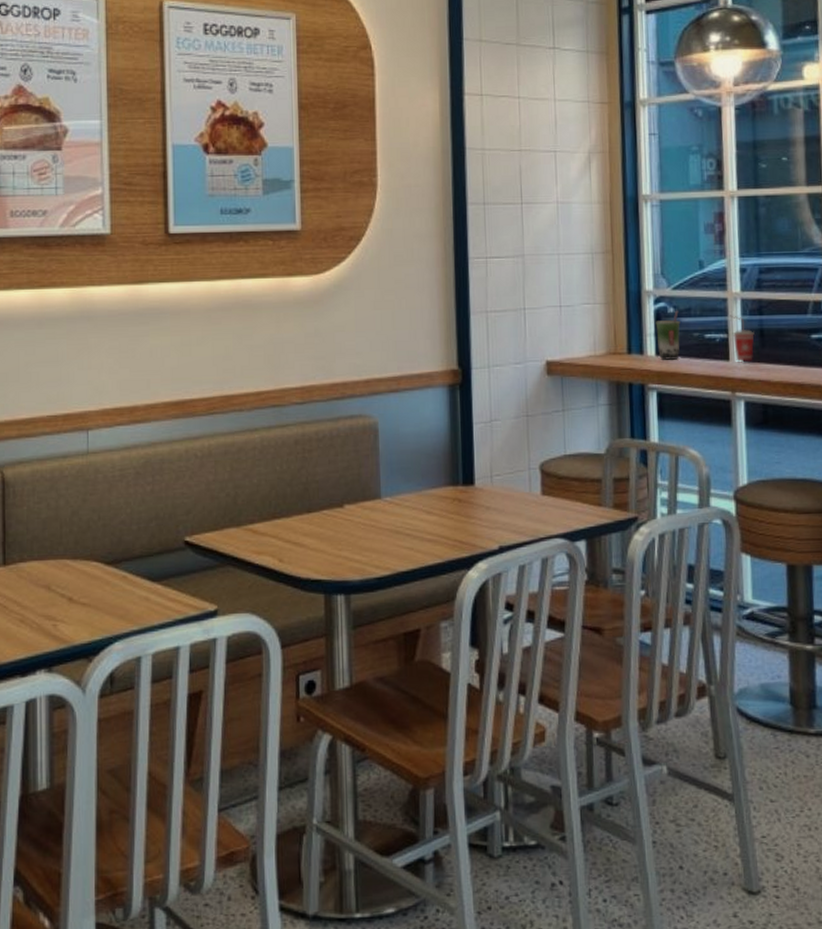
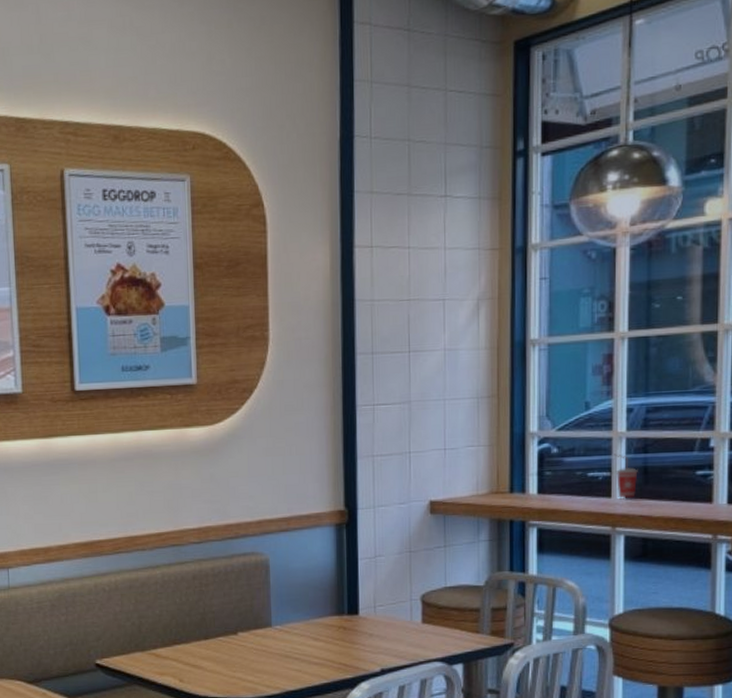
beverage cup: present [655,310,680,360] -> none [539,450,564,498]

